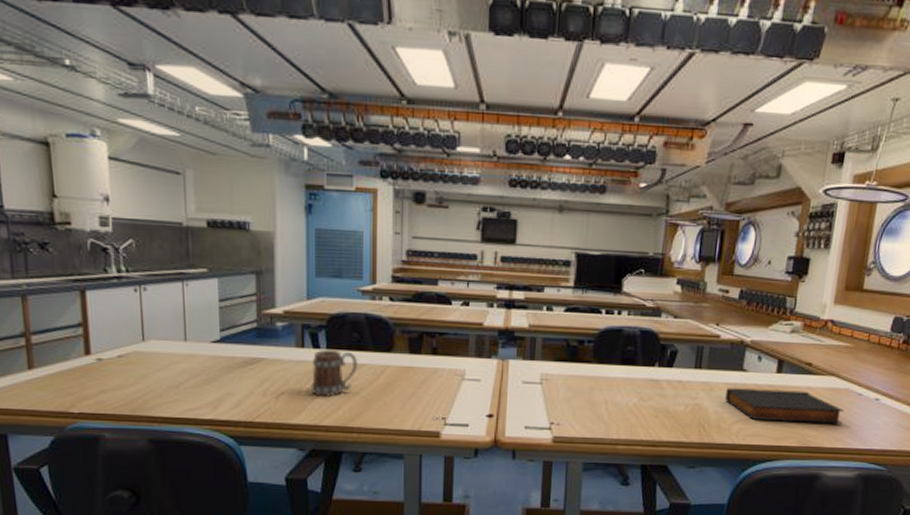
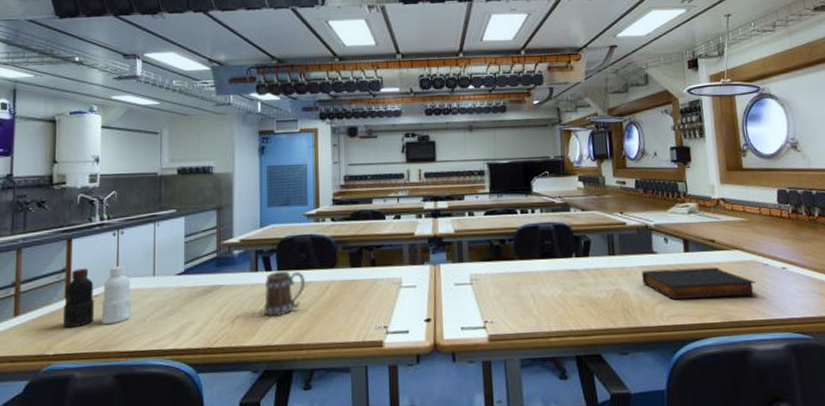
bottle: none [83,324,162,388] -> present [63,265,131,329]

